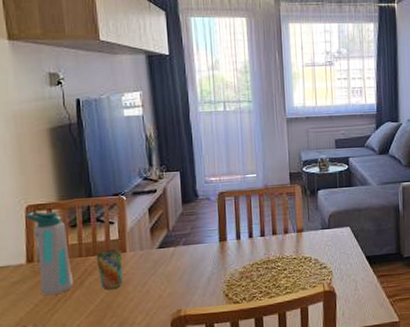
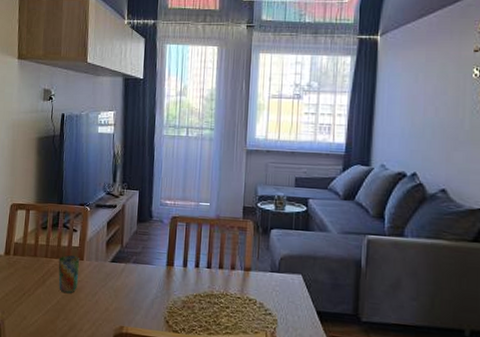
water bottle: present [25,211,73,296] -> none [9,209,39,289]

